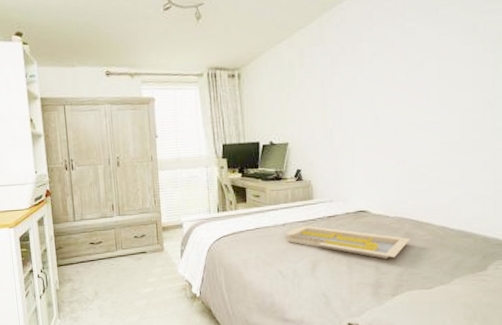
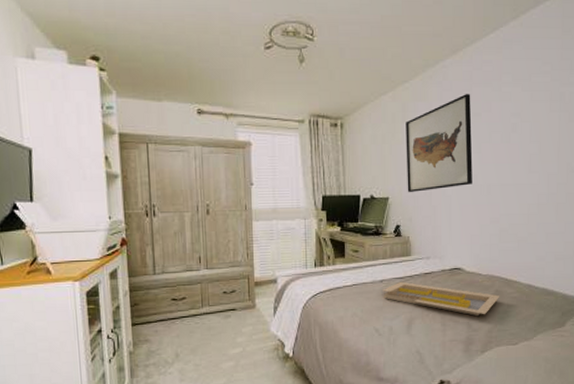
wall art: none [303,34,376,137] -> present [406,94,473,192]

